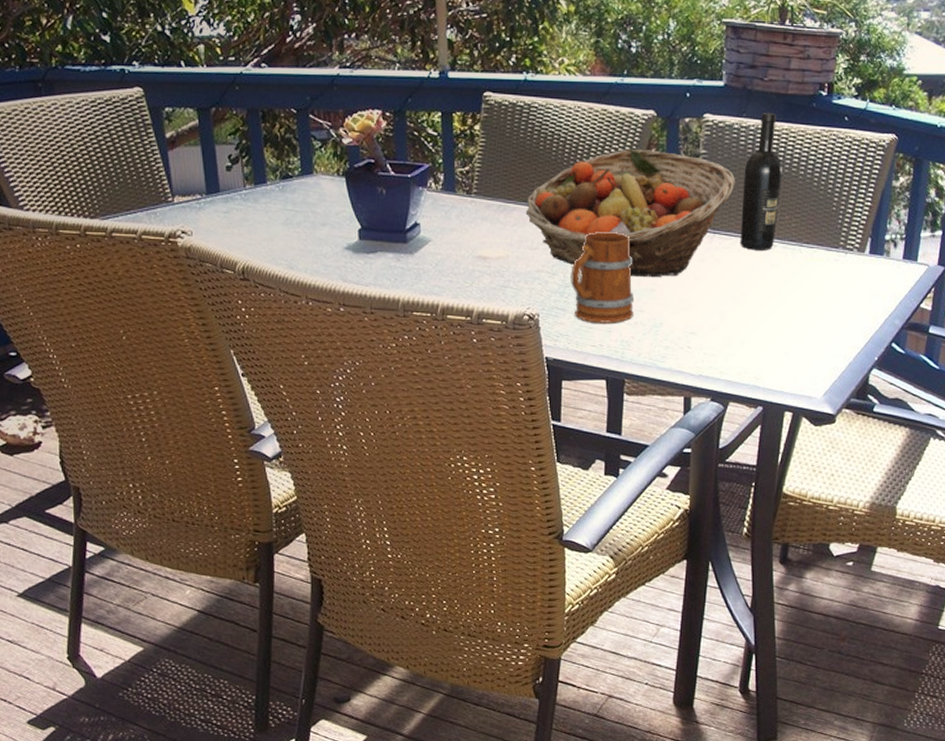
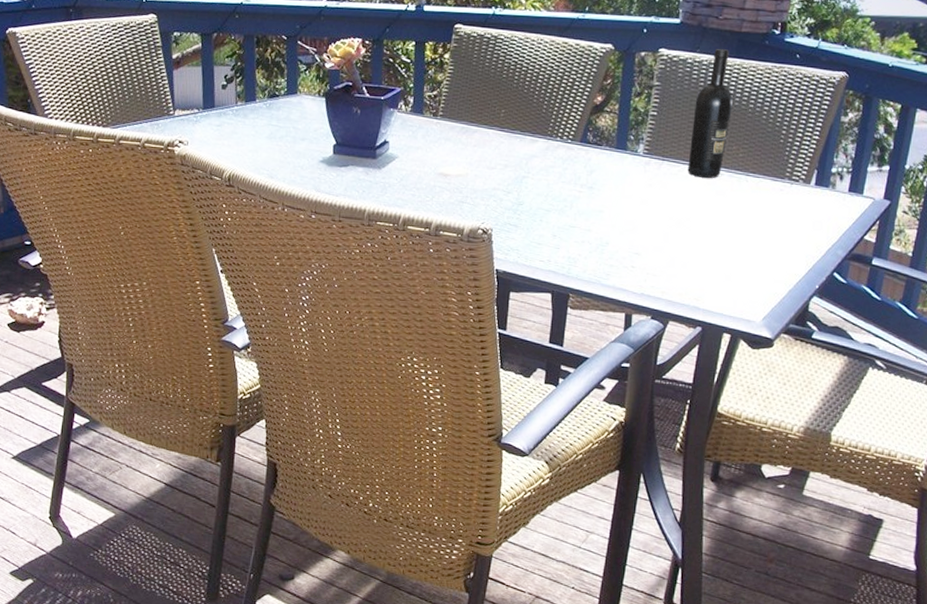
fruit basket: present [525,148,735,278] -> none [486,79,686,200]
mug: present [571,231,635,323] -> none [524,154,583,241]

